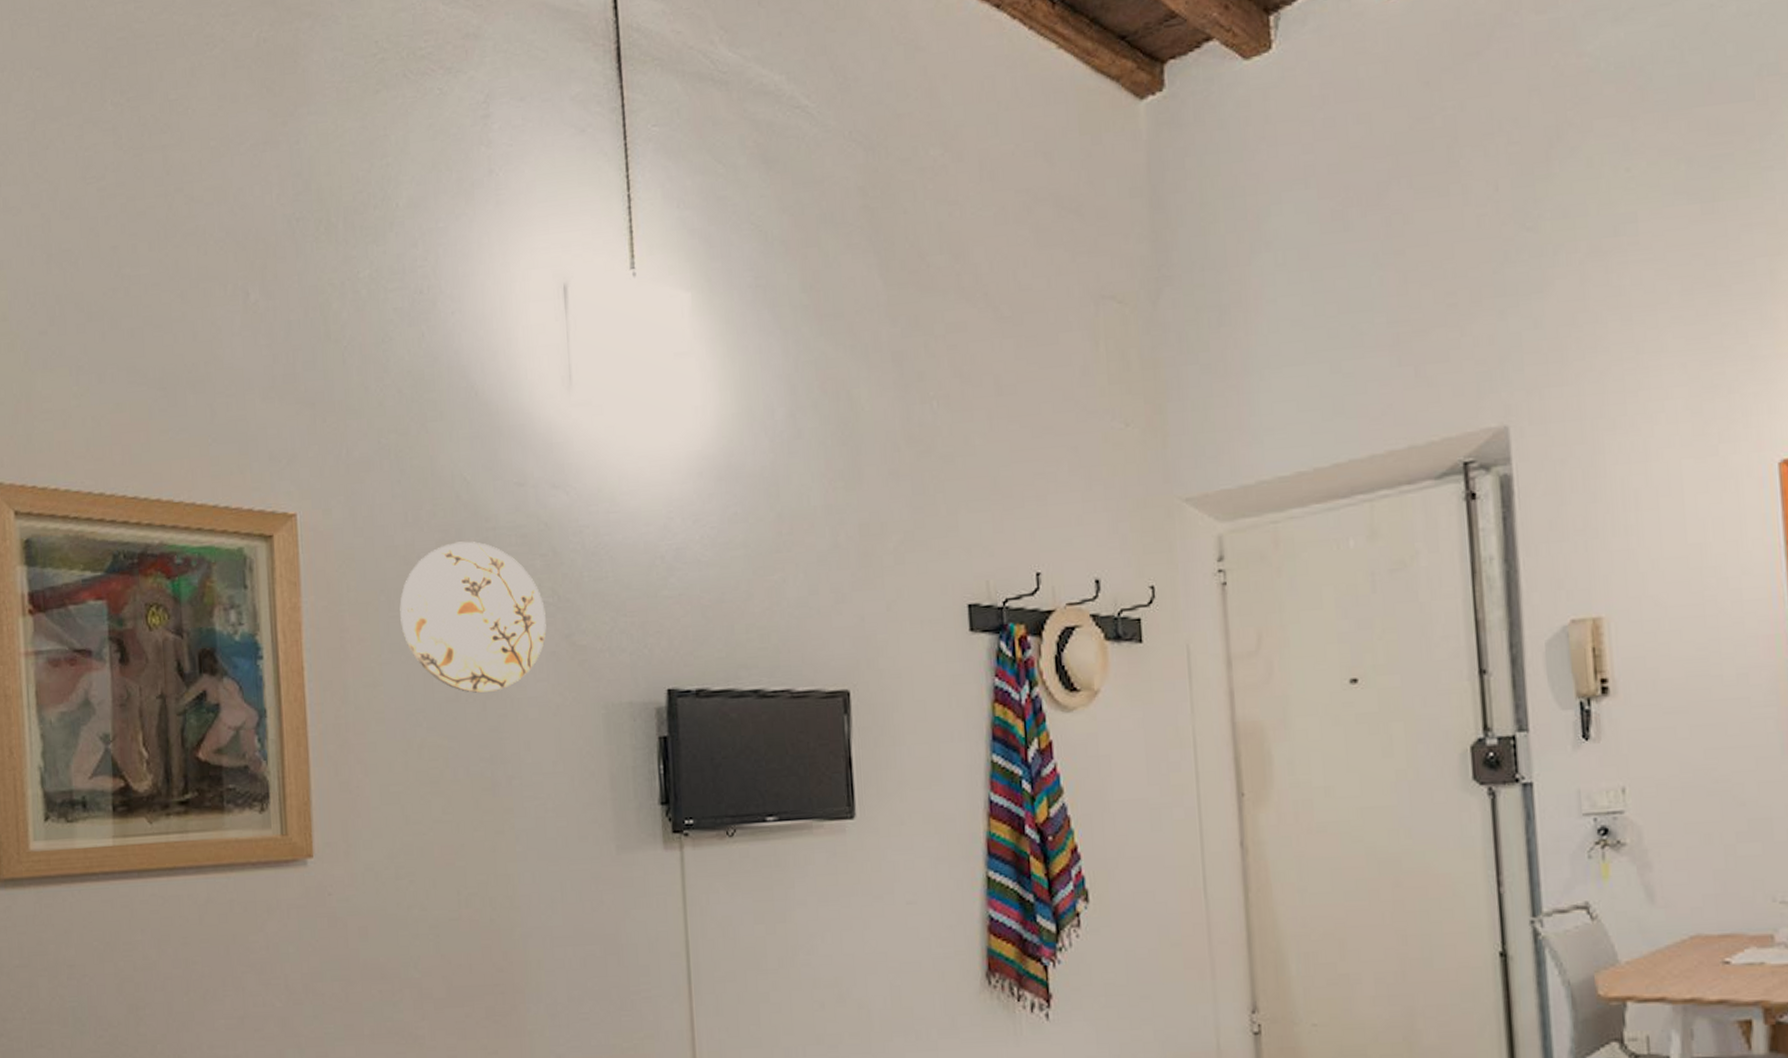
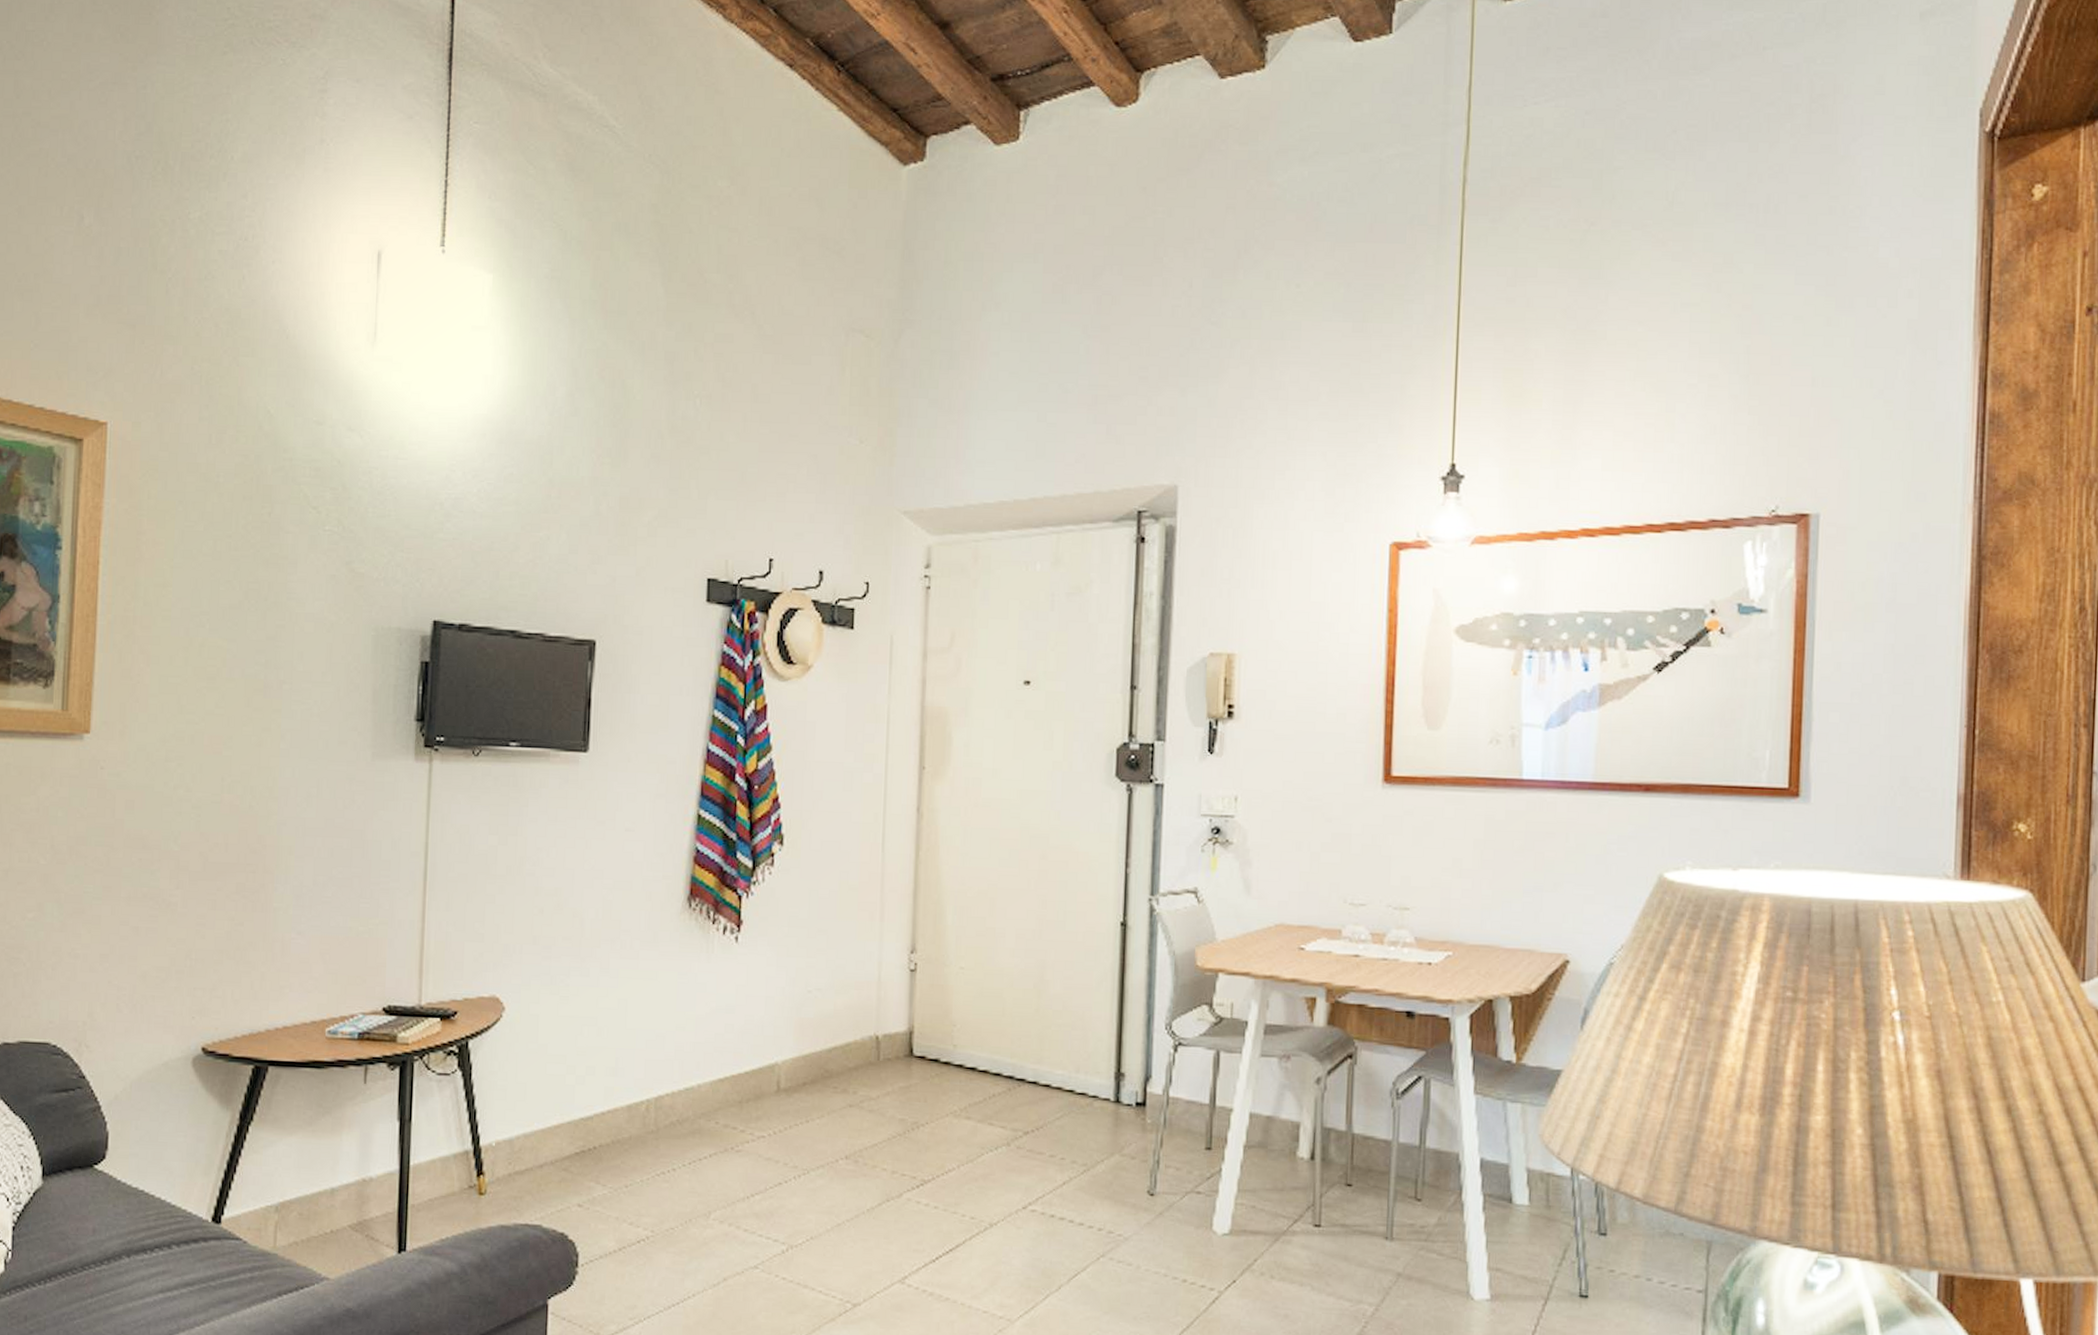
decorative plate: present [400,541,547,693] -> none [195,467,330,604]

